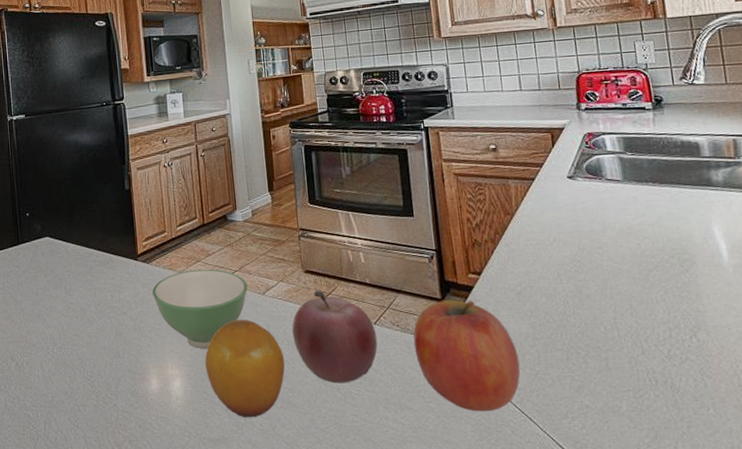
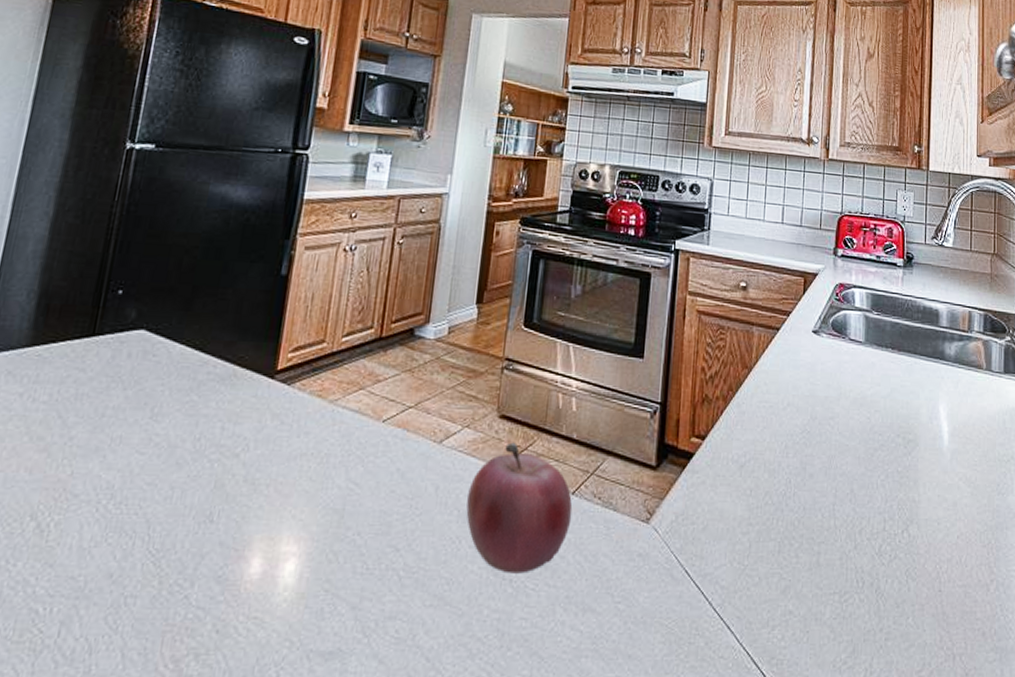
bowl: present [152,269,248,348] -> none [284,400,422,515]
fruit: present [205,320,285,418] -> none [336,477,449,621]
fruit: present [413,300,521,412] -> none [613,469,729,617]

